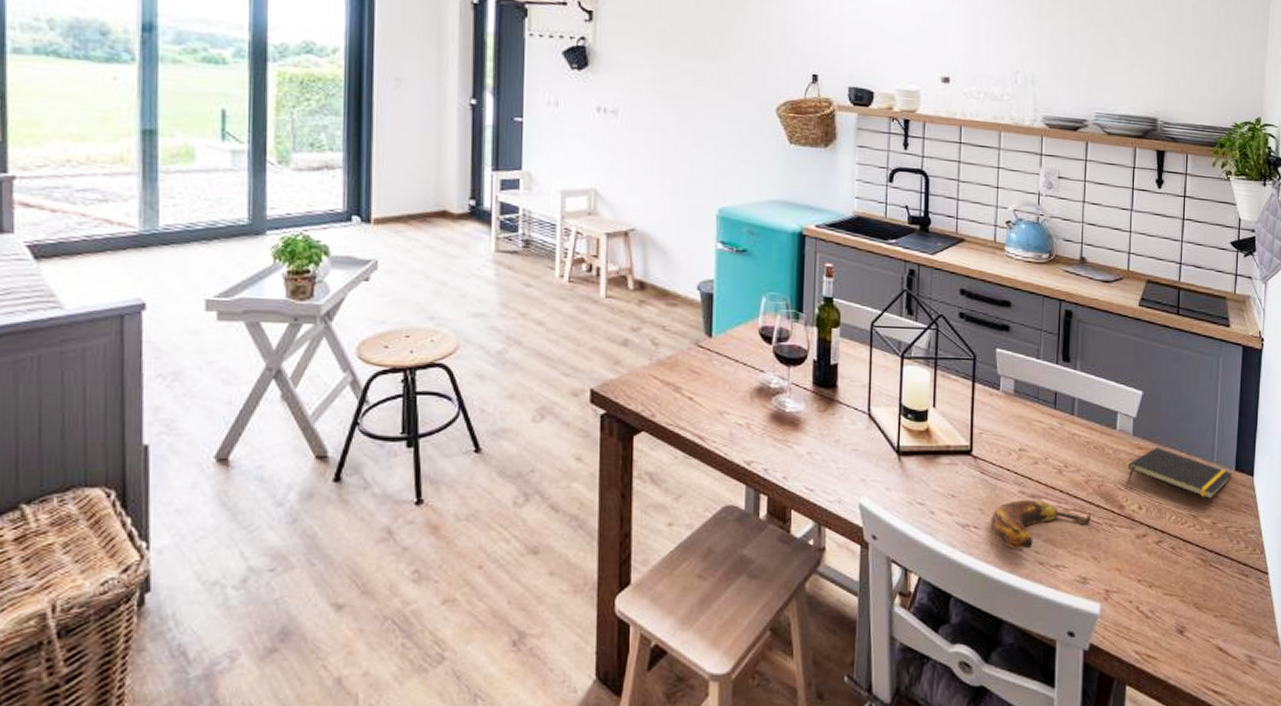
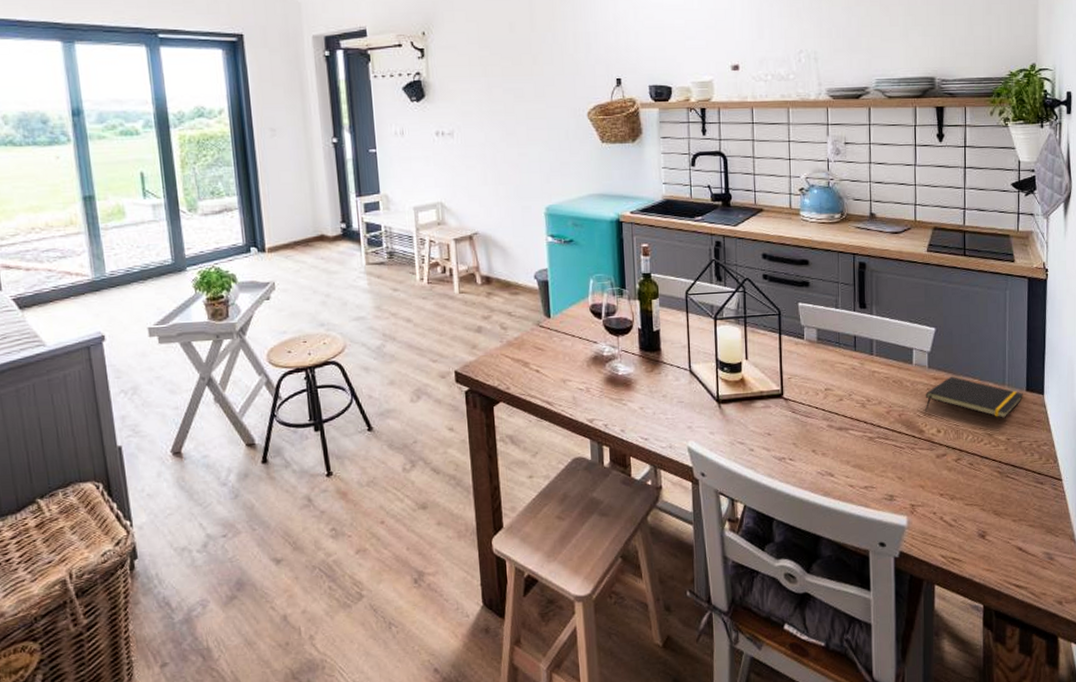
banana: present [991,500,1092,549] -> none [804,432,895,476]

